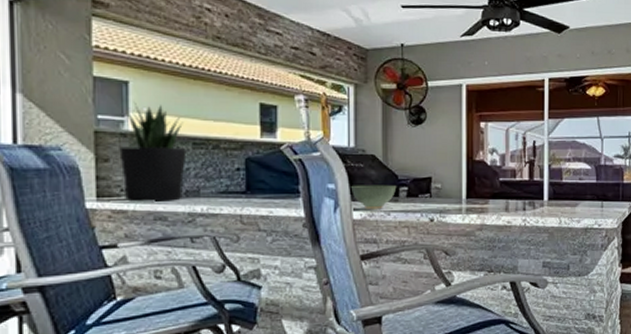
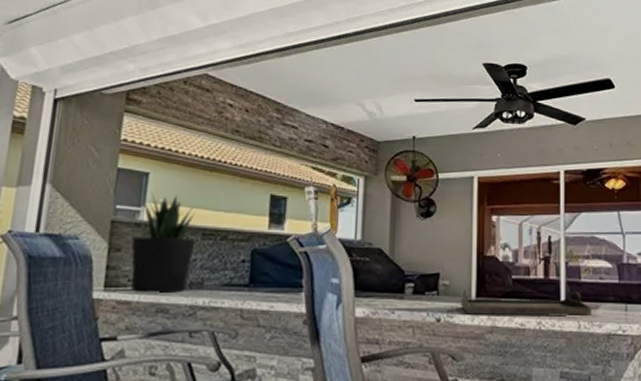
bowl: present [350,184,397,209] -> none [354,280,403,307]
serving tray: none [452,191,572,214] -> present [460,290,592,317]

